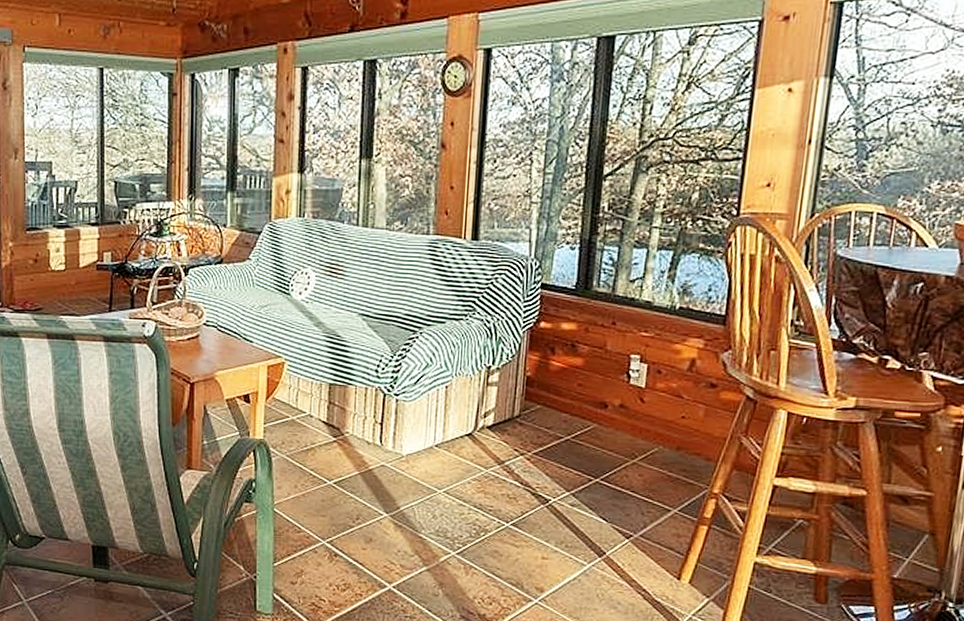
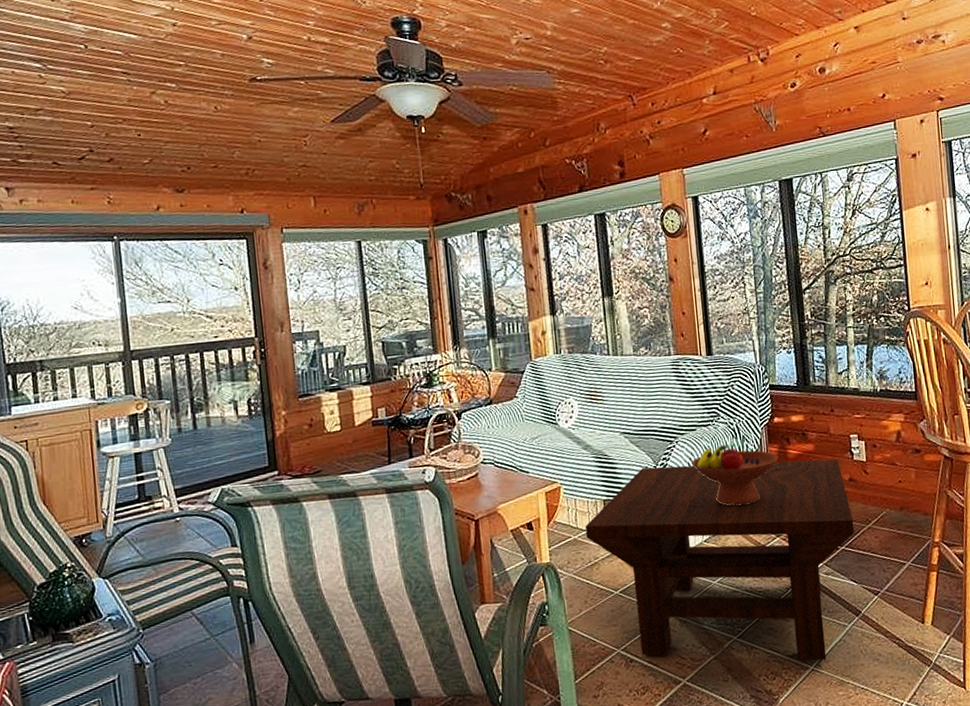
coffee table: none [306,355,616,597] -> present [585,459,855,661]
fruit bowl: none [433,344,538,414] -> present [690,444,778,506]

